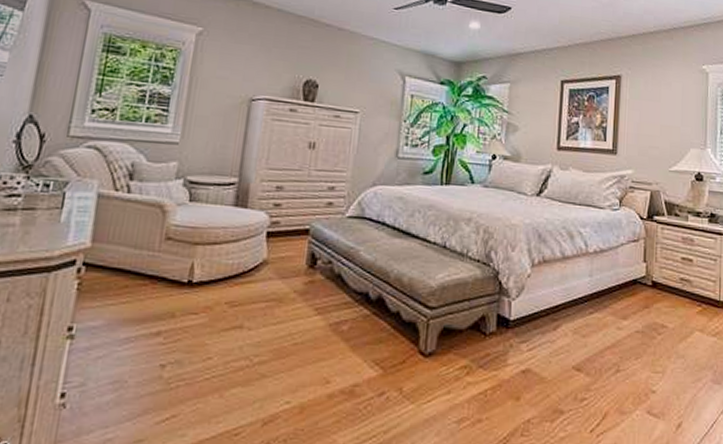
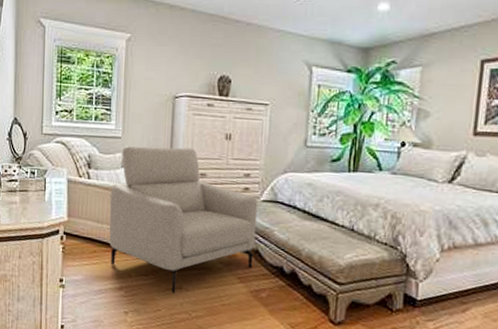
armchair: none [147,152,343,335] -> present [109,145,258,294]

